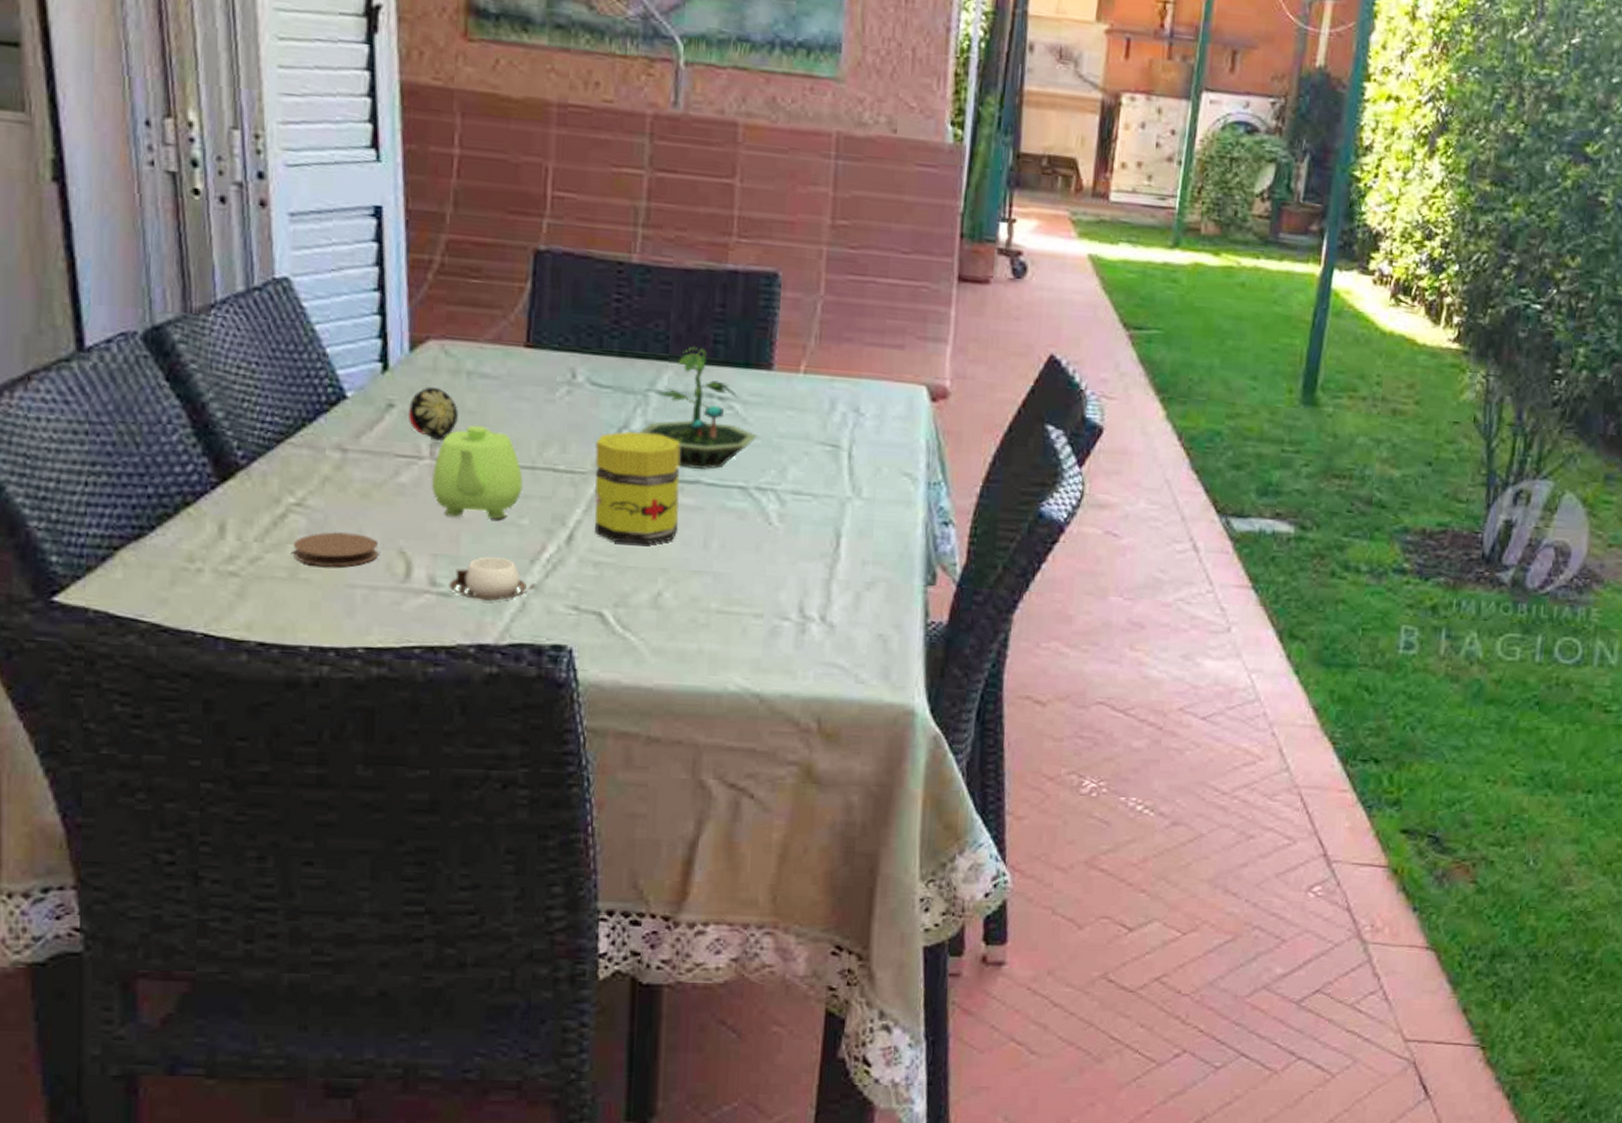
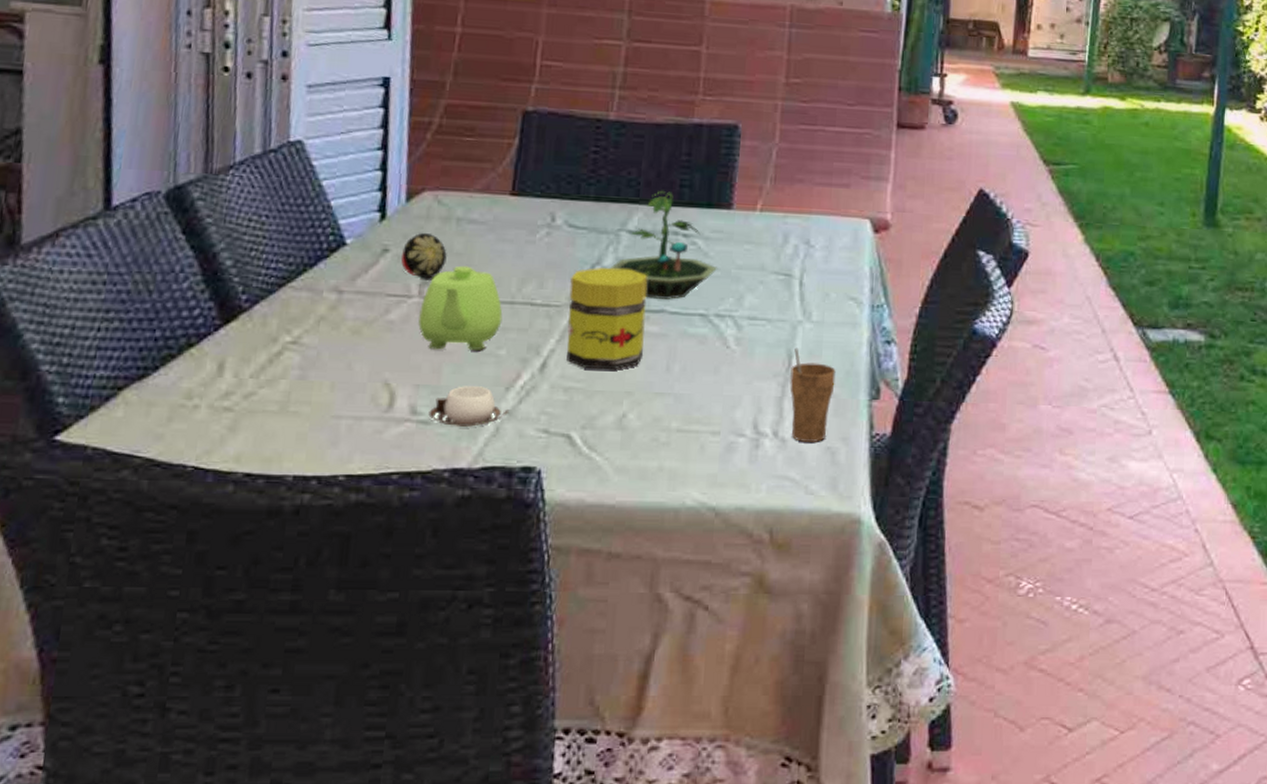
coaster: present [292,532,379,567] -> none [285,367,365,400]
cup: none [838,526,888,629] -> present [789,347,836,442]

